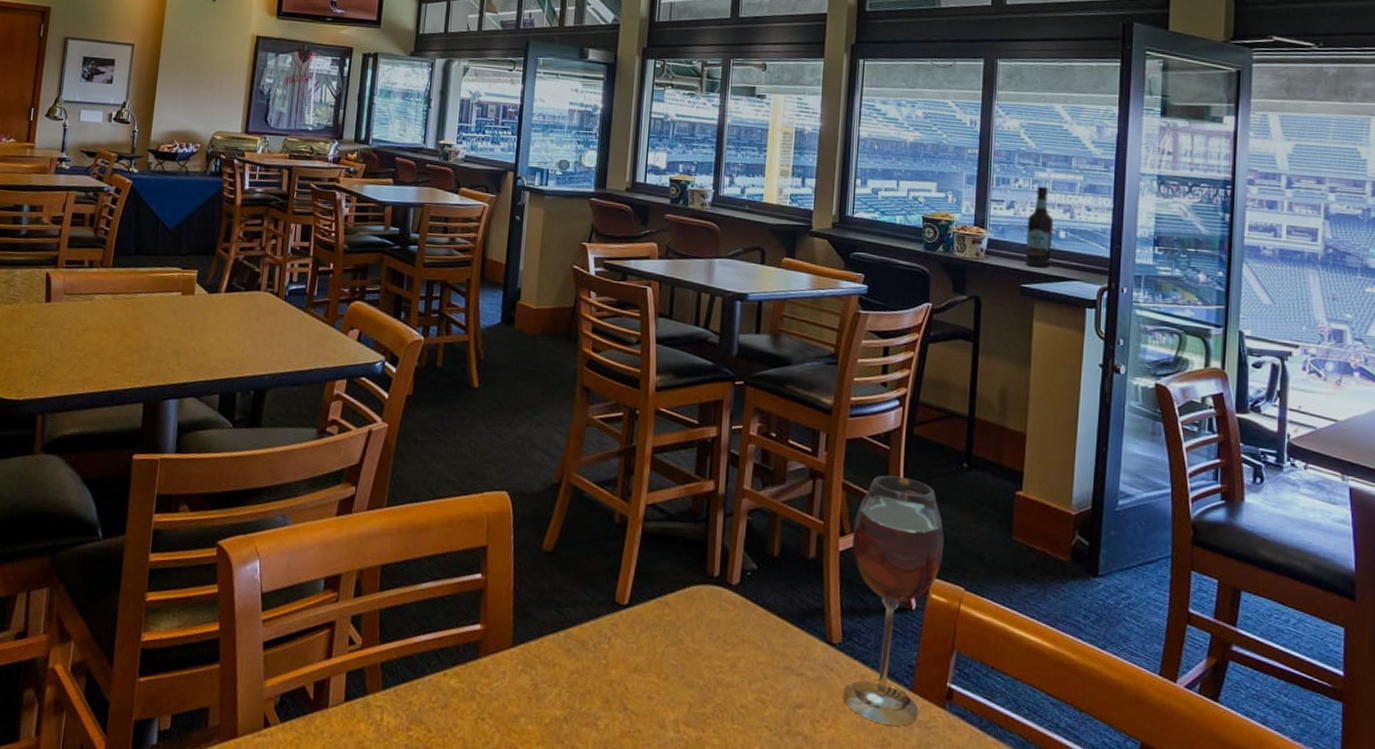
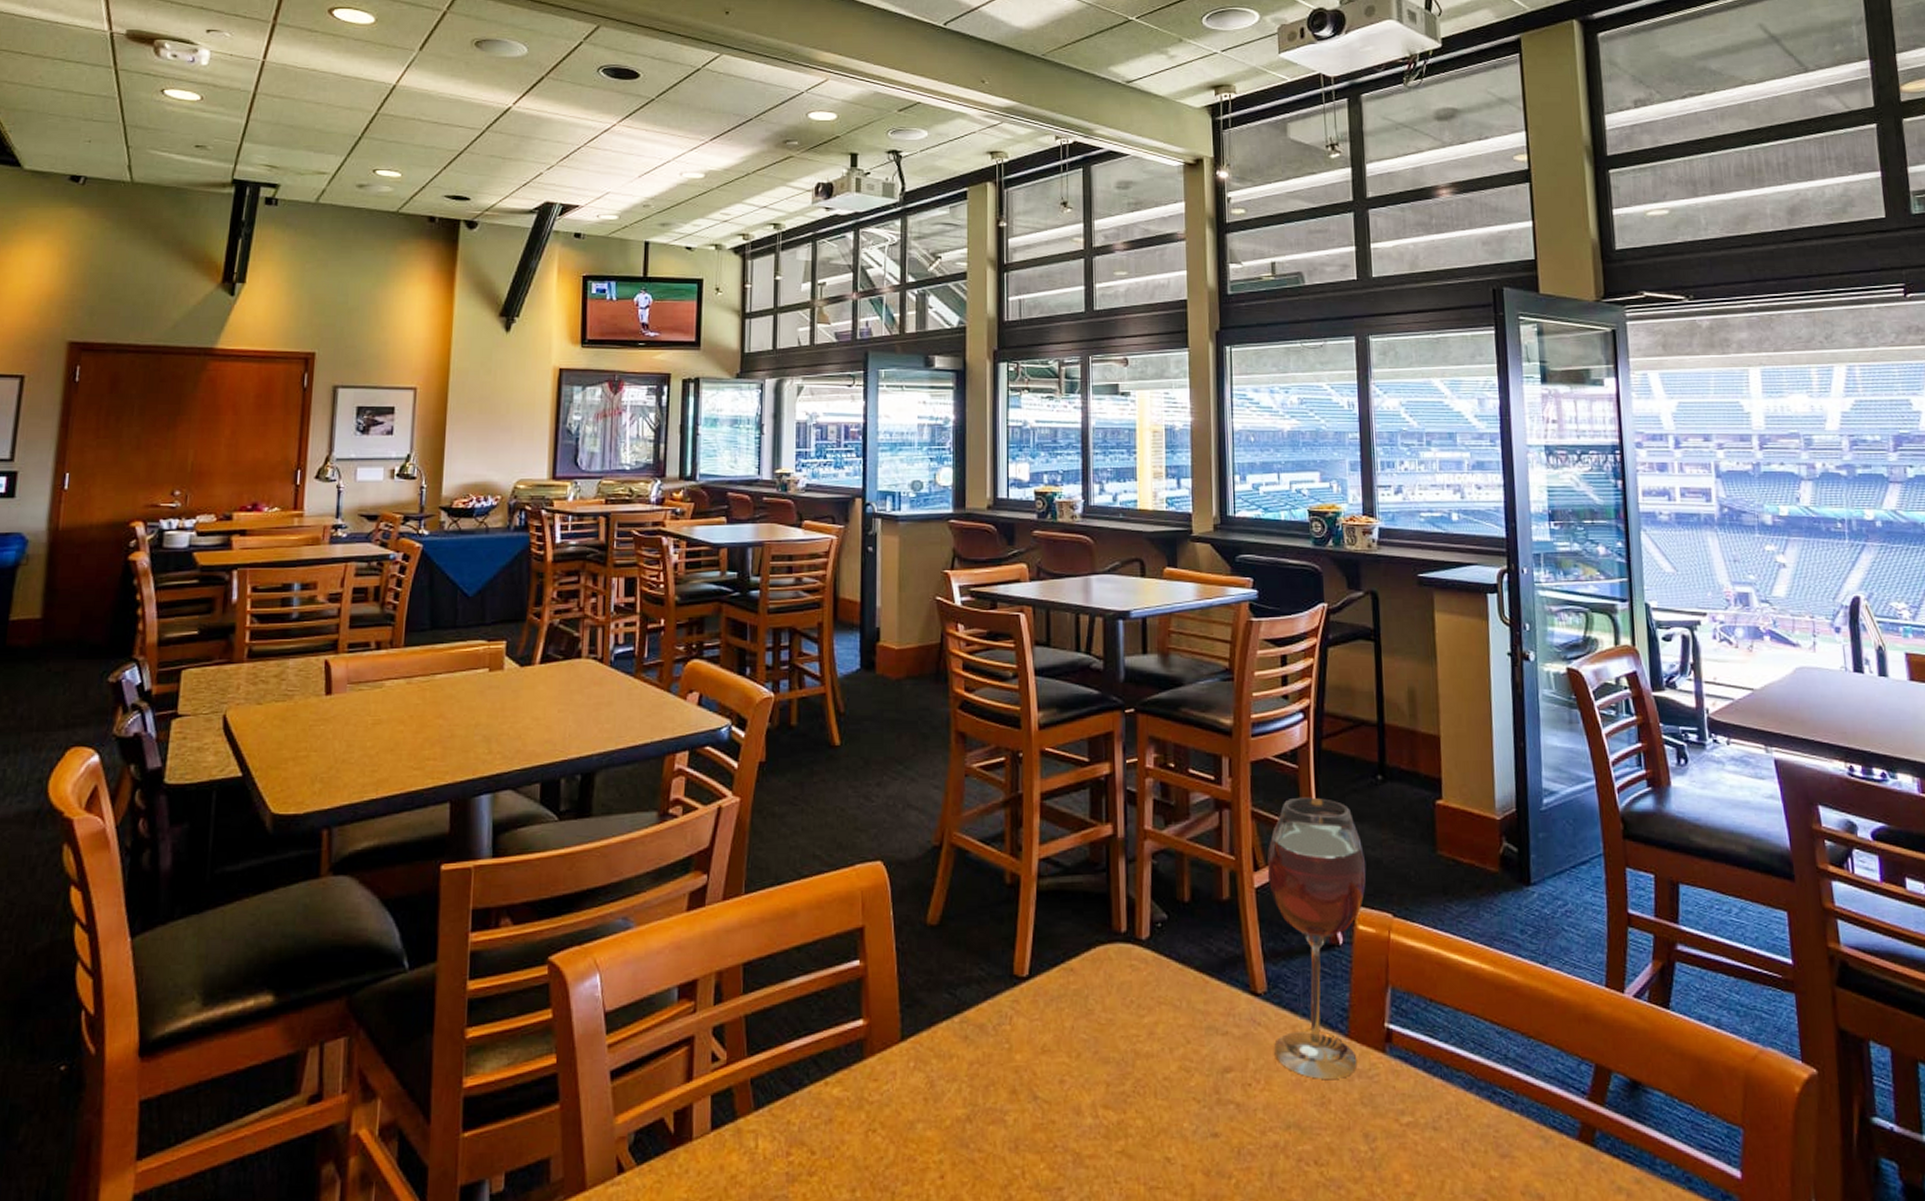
root beer: present [1024,186,1054,268] -> none [1417,467,1446,555]

